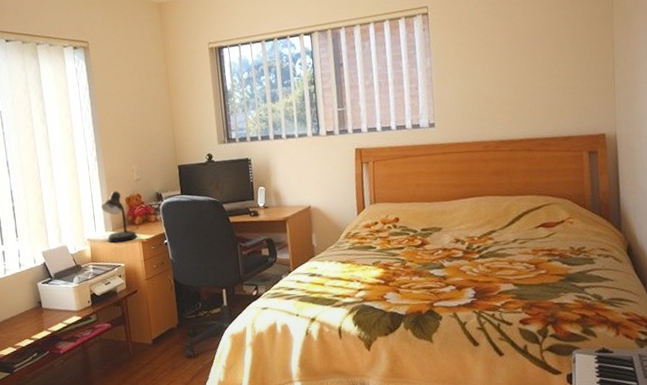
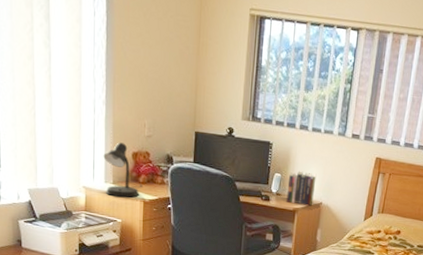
books: none [273,179,302,214] -> present [286,171,317,206]

